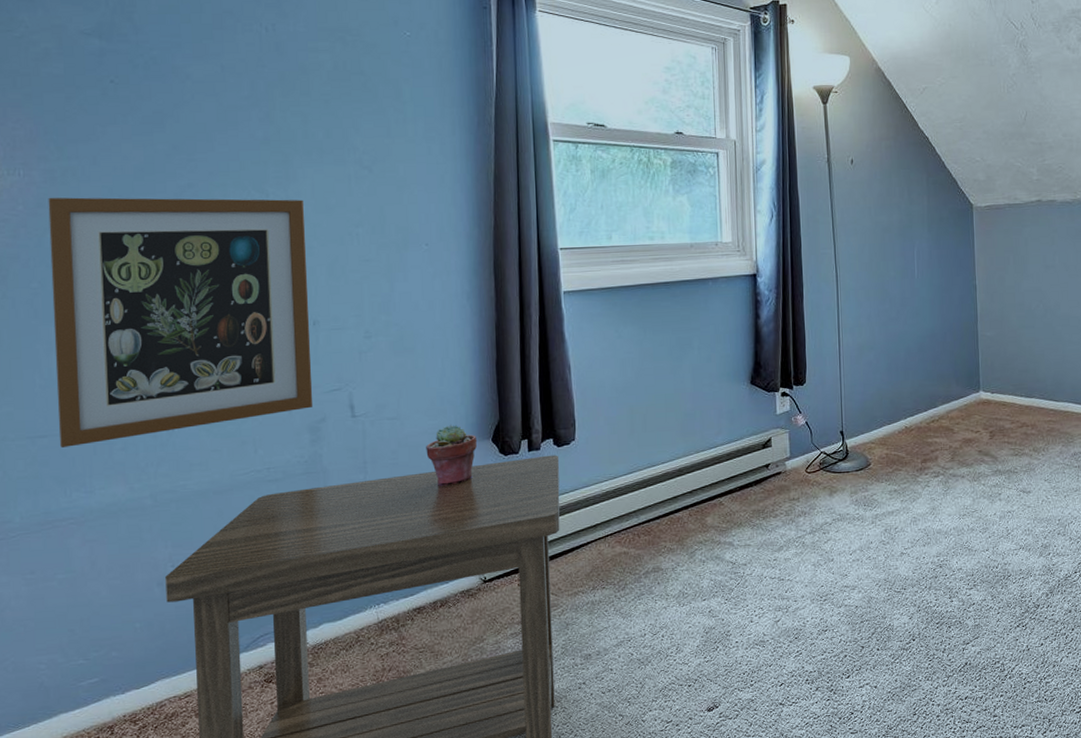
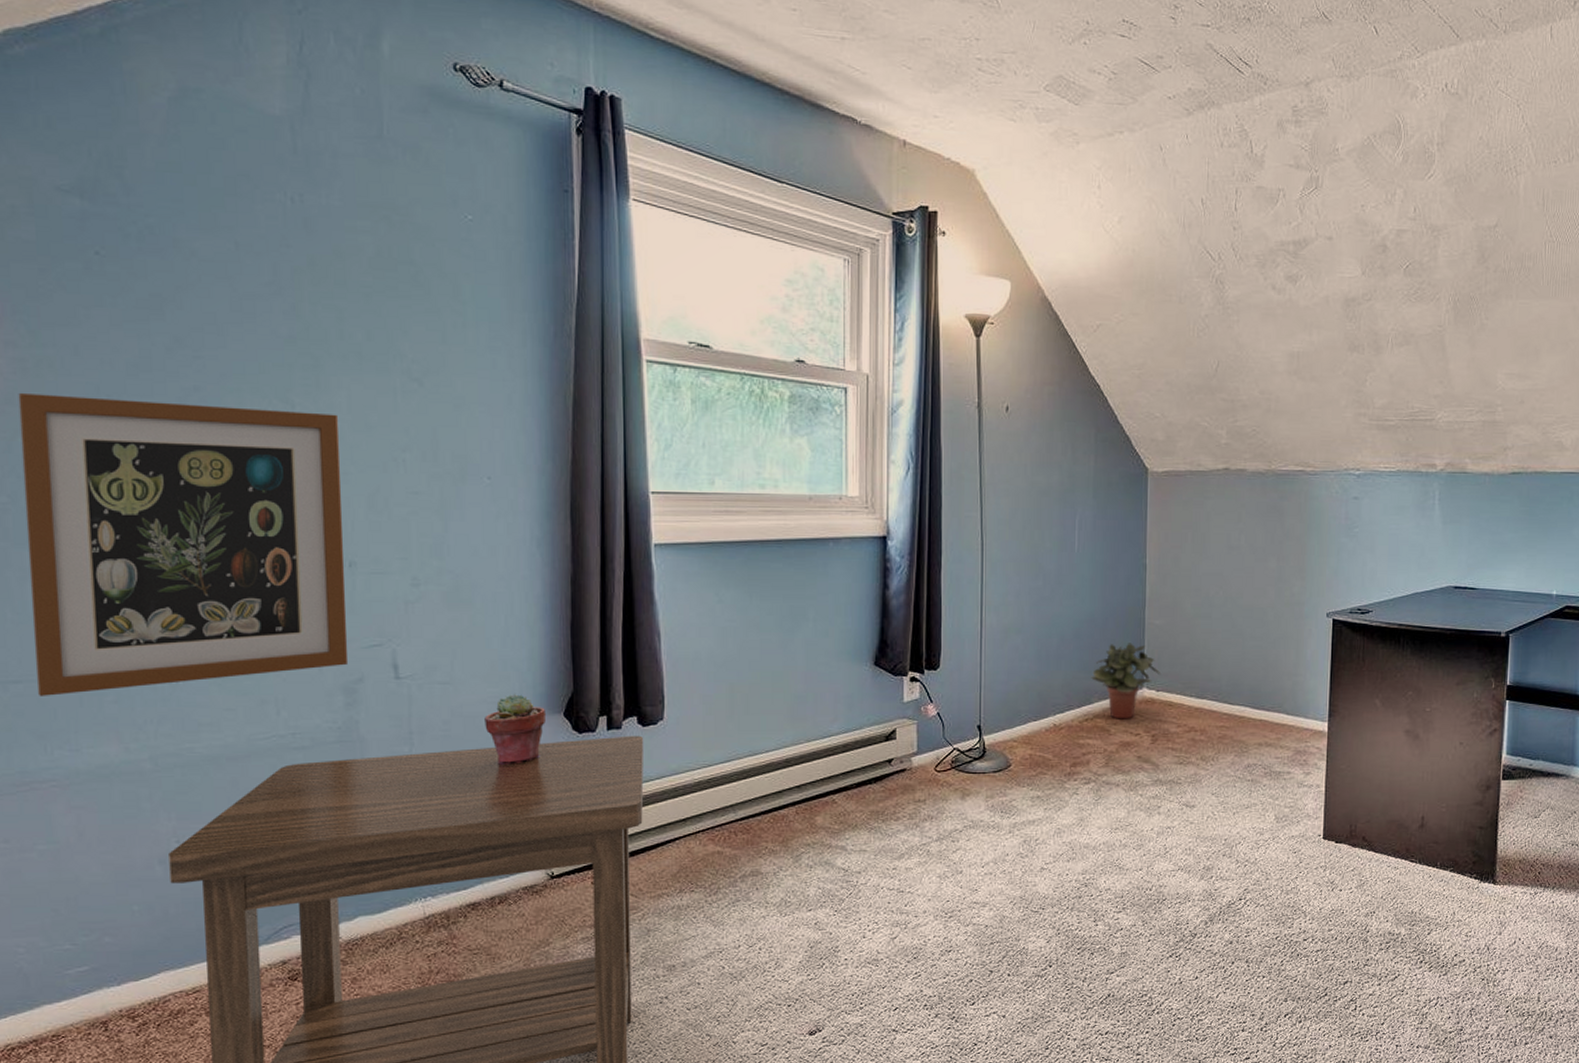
potted plant: none [935,353,995,420] -> present [1091,643,1162,719]

